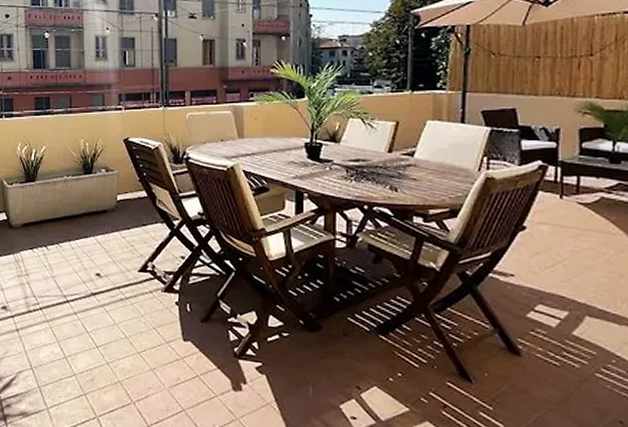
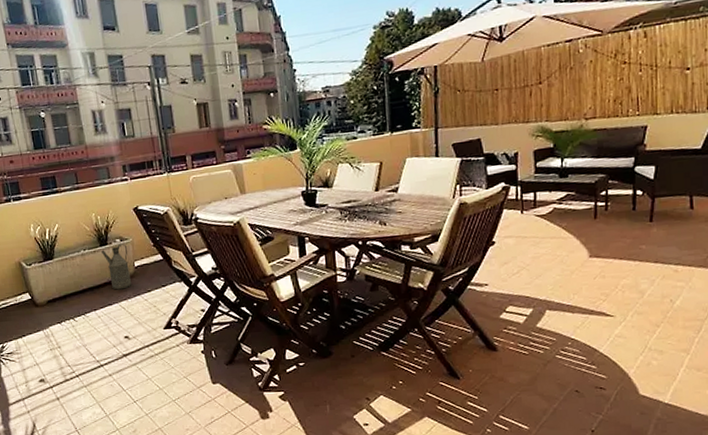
watering can: none [85,175,112,223] -> present [102,244,131,290]

